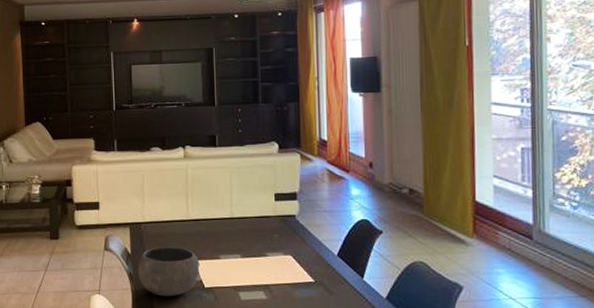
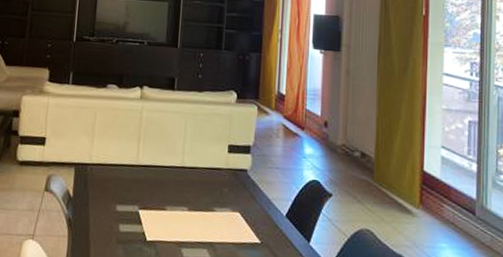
bowl: present [138,246,200,297] -> none [77,192,145,249]

